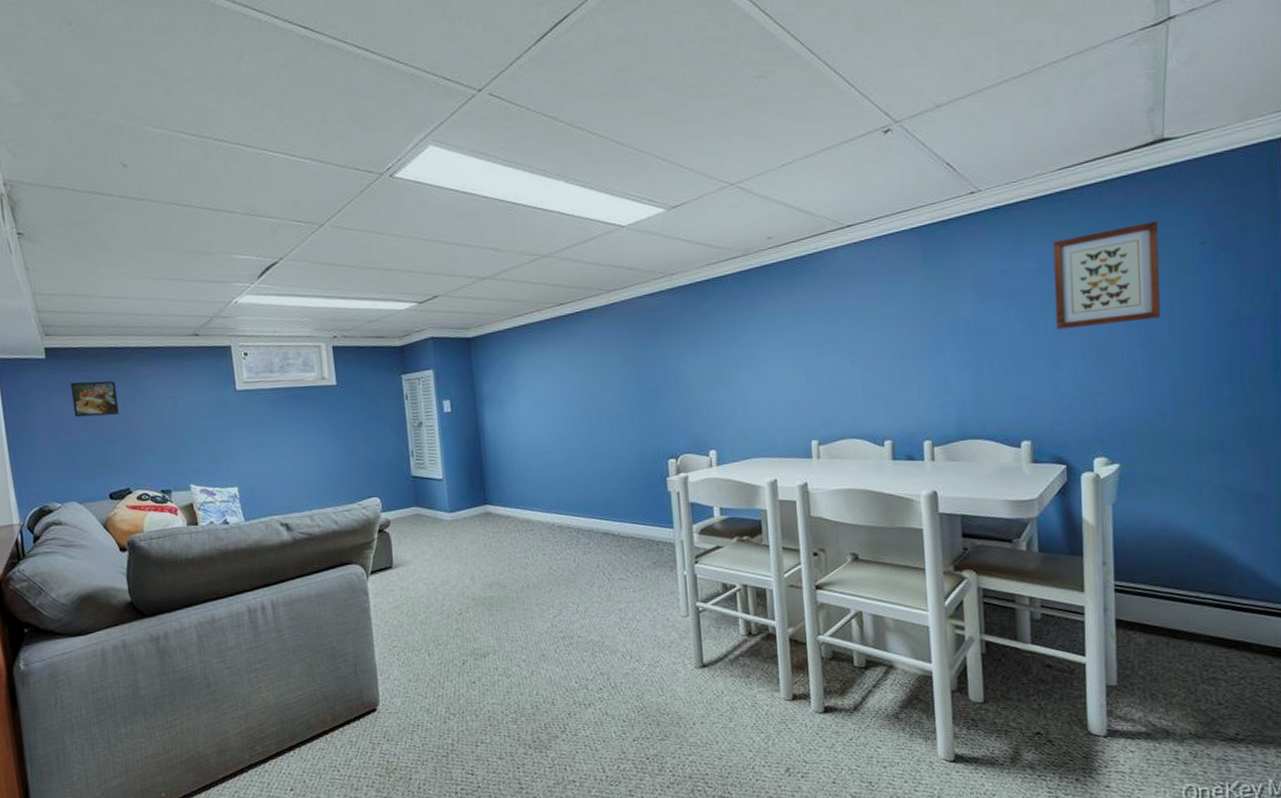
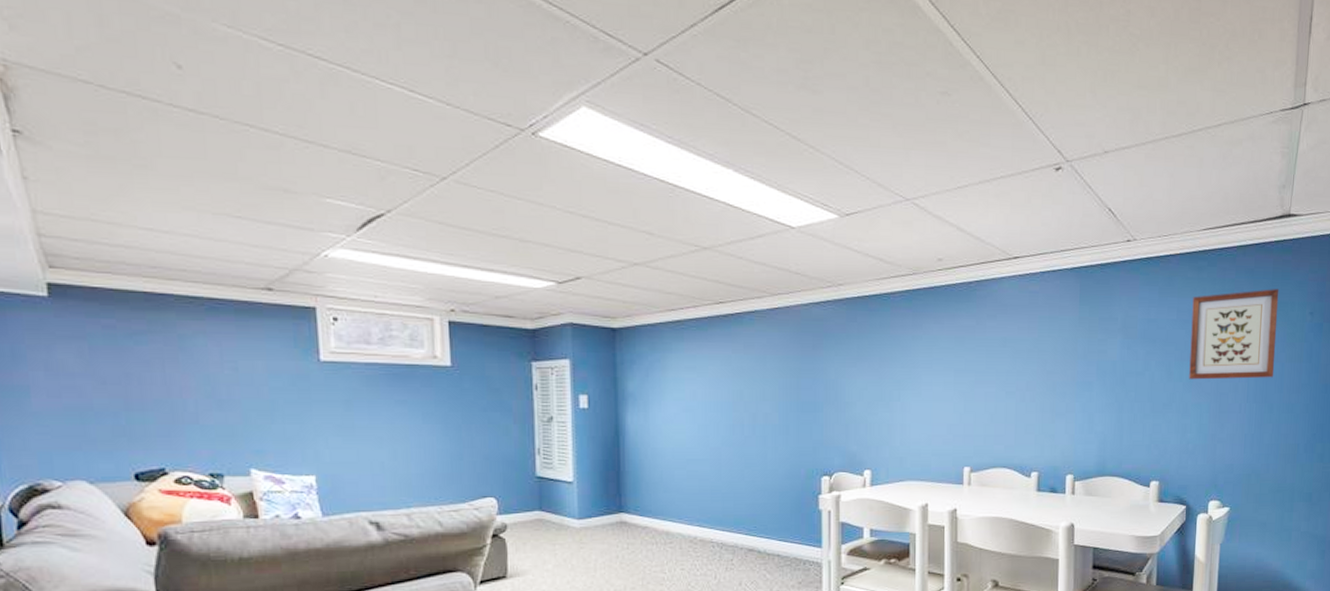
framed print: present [70,381,119,418] -> none [84,330,155,376]

